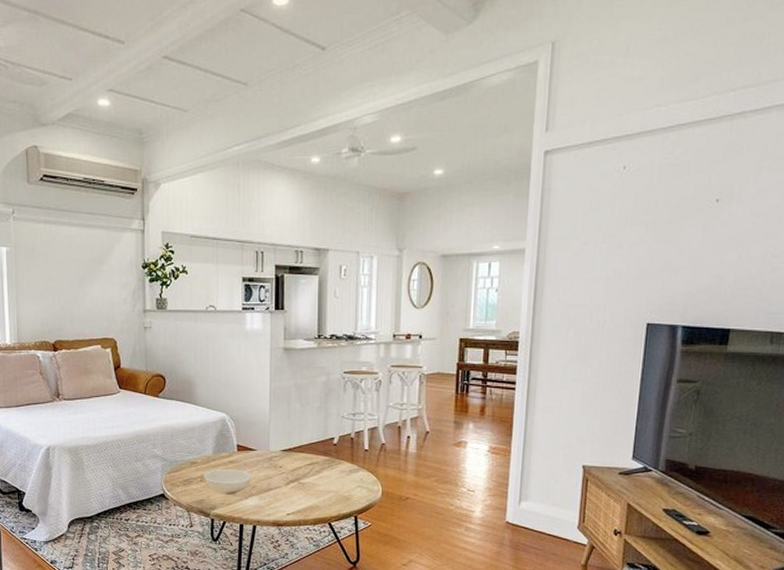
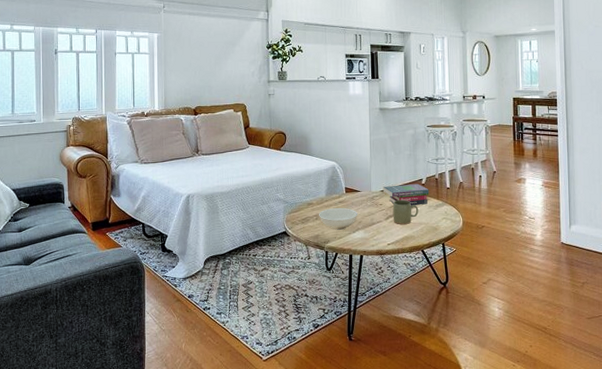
books: none [283,443,342,469] -> present [382,183,429,205]
mug: none [294,461,327,491] -> present [392,199,418,224]

